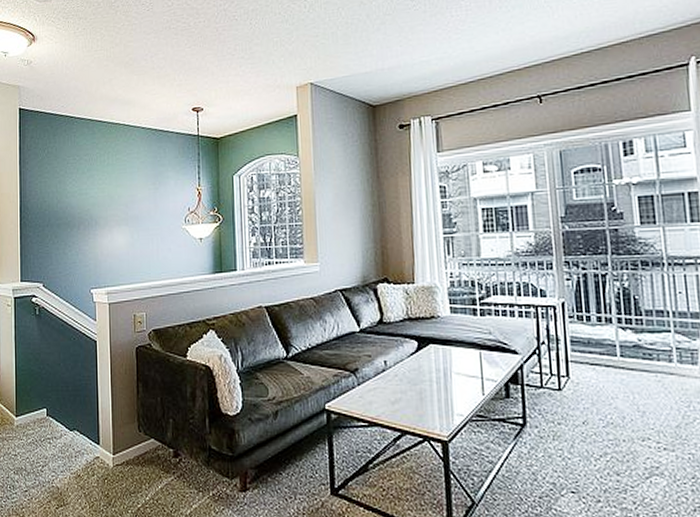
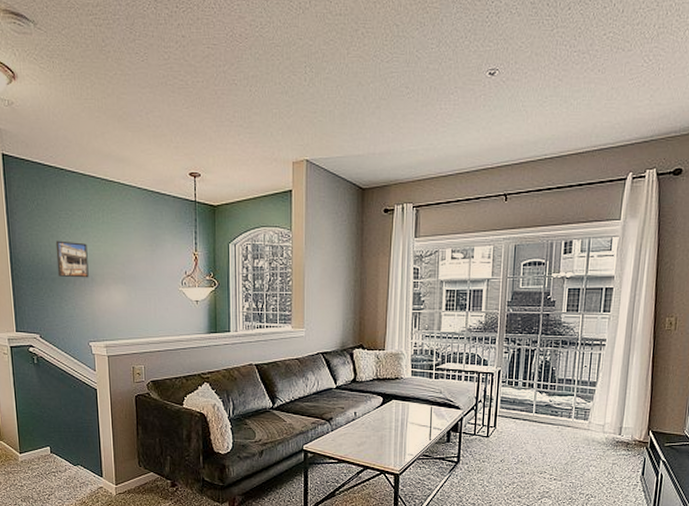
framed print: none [62,186,93,223] -> present [55,240,89,278]

